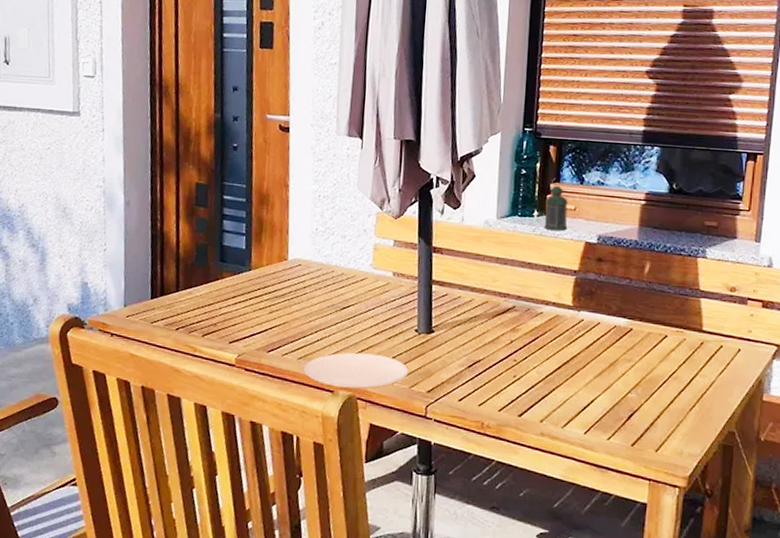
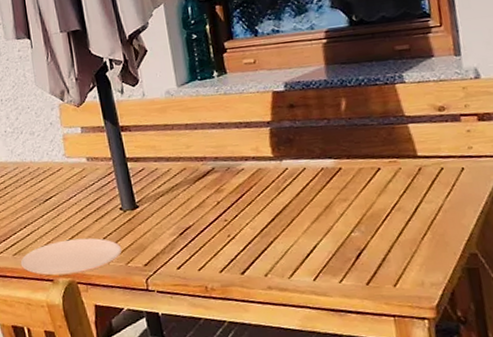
lantern: present [544,177,568,232] -> none [222,35,251,89]

